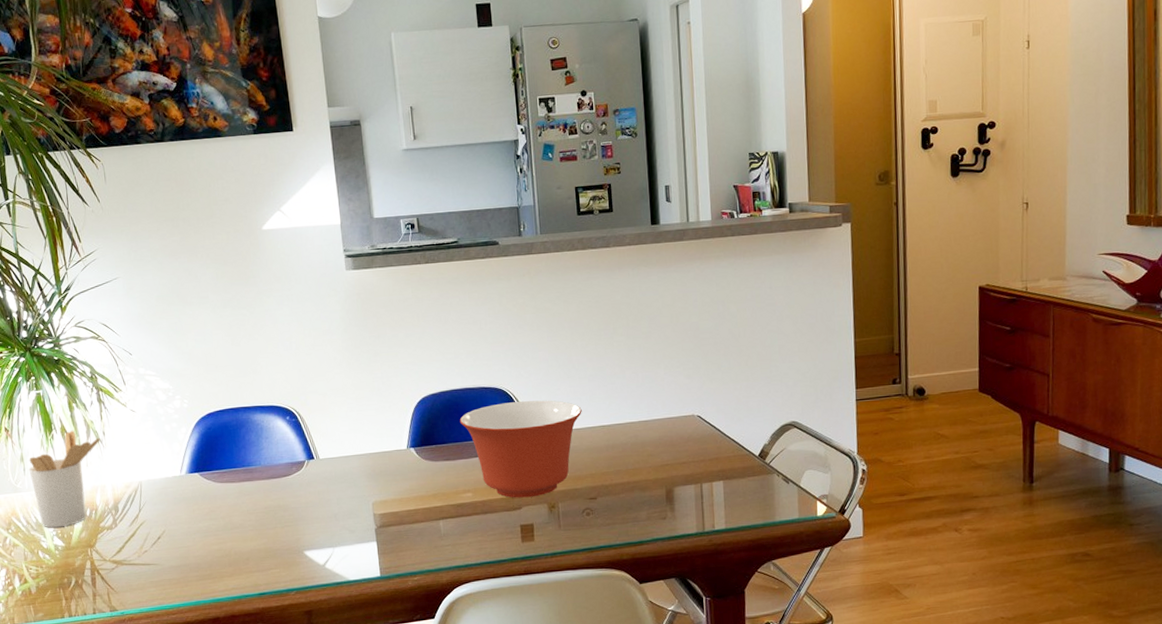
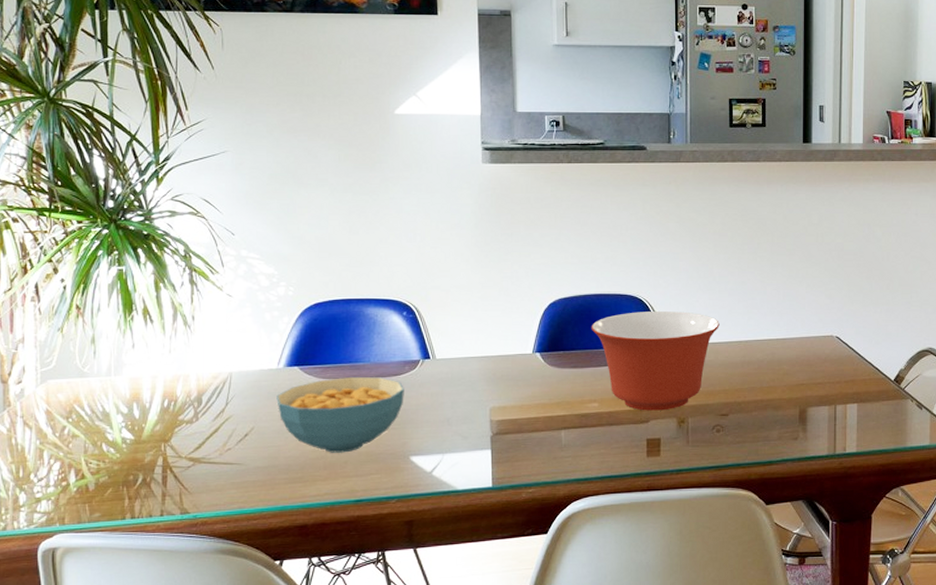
utensil holder: present [29,430,101,528] -> none [100,312,189,419]
cereal bowl: none [182,479,294,551] -> present [276,376,404,453]

